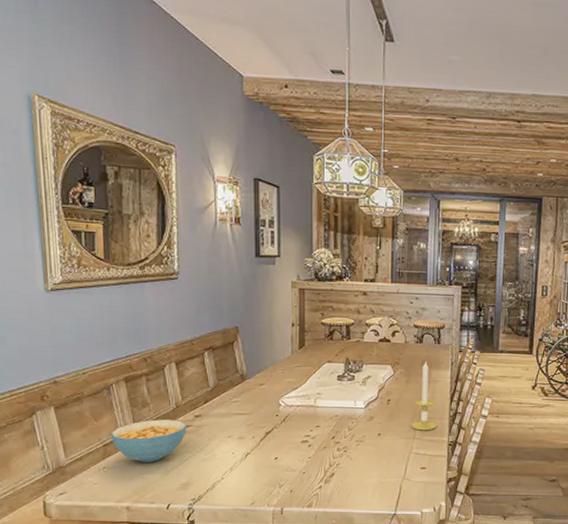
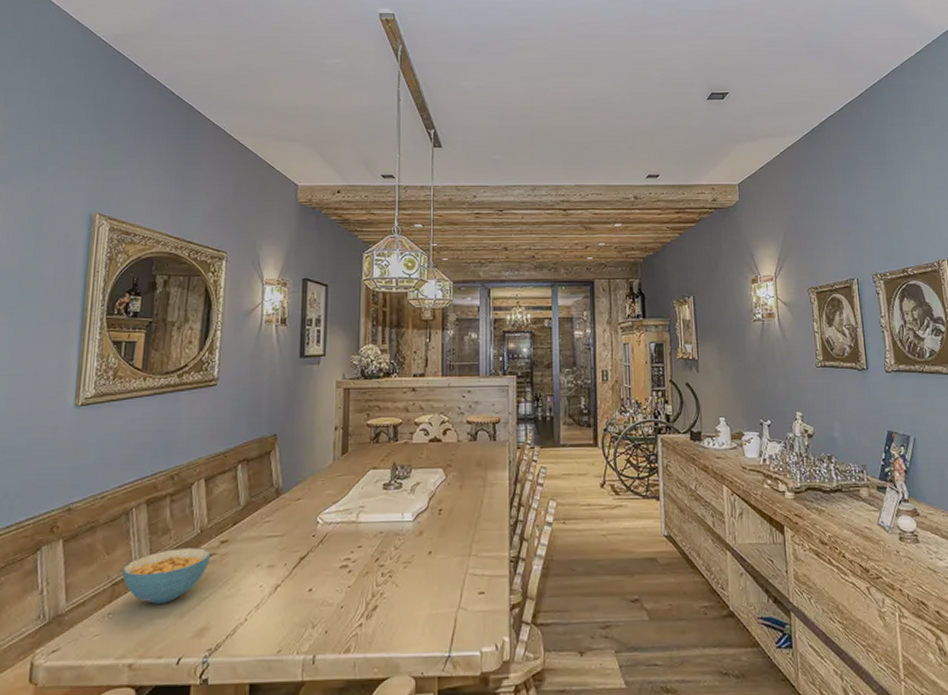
candle: present [411,361,437,431] -> none [466,461,496,546]

